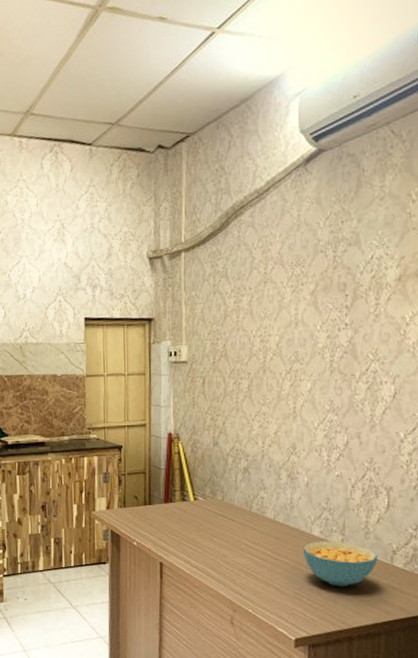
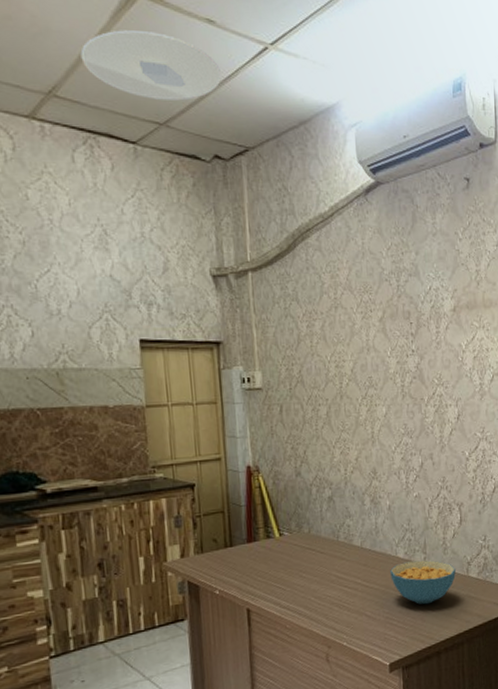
ceiling light: none [52,40,168,103] -> present [80,30,221,101]

